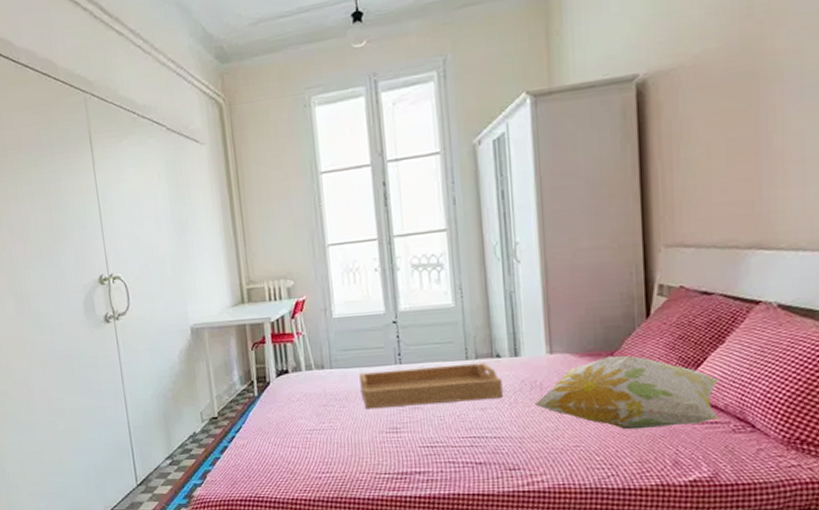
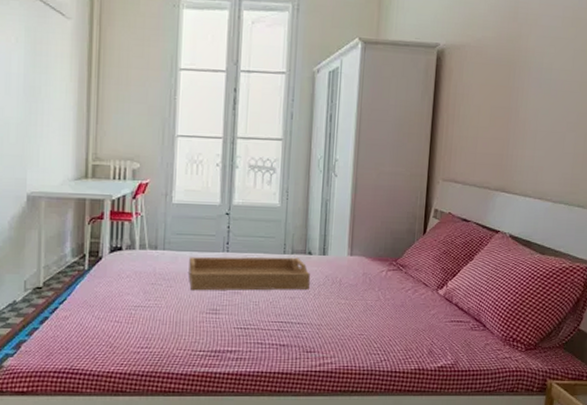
decorative pillow: present [534,356,719,430] -> none [333,263,467,323]

